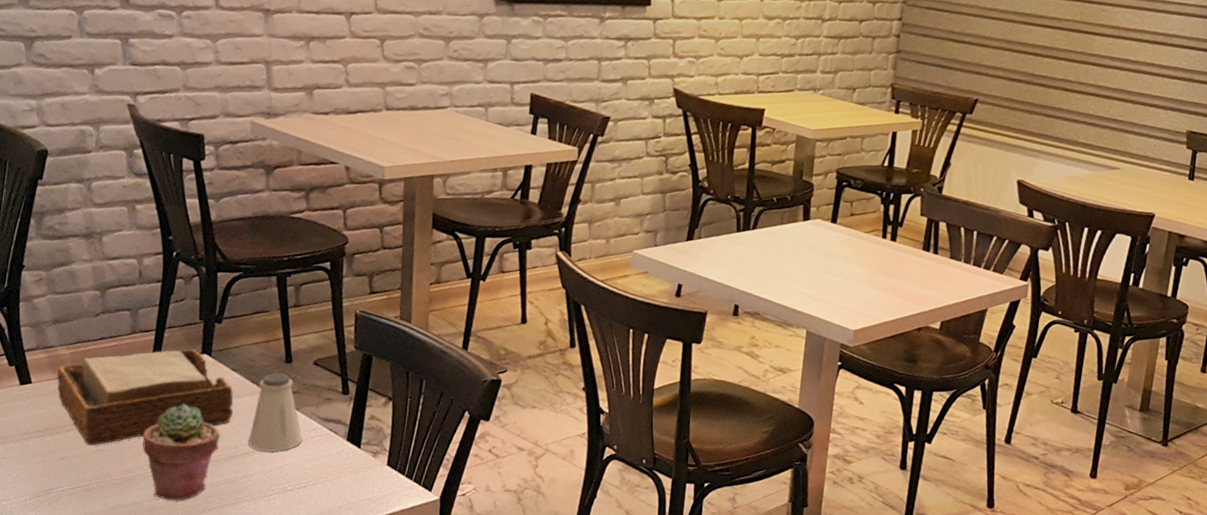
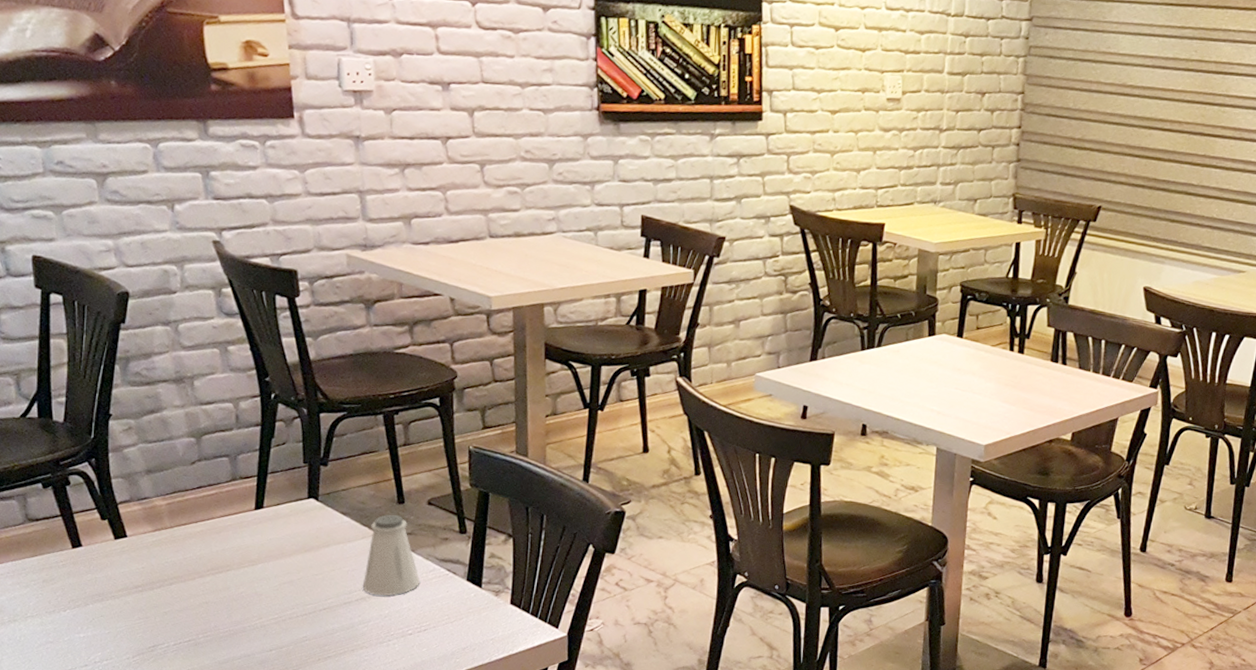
napkin holder: present [57,349,234,446] -> none [154,494,346,599]
potted succulent: present [142,403,220,501] -> none [250,550,332,651]

